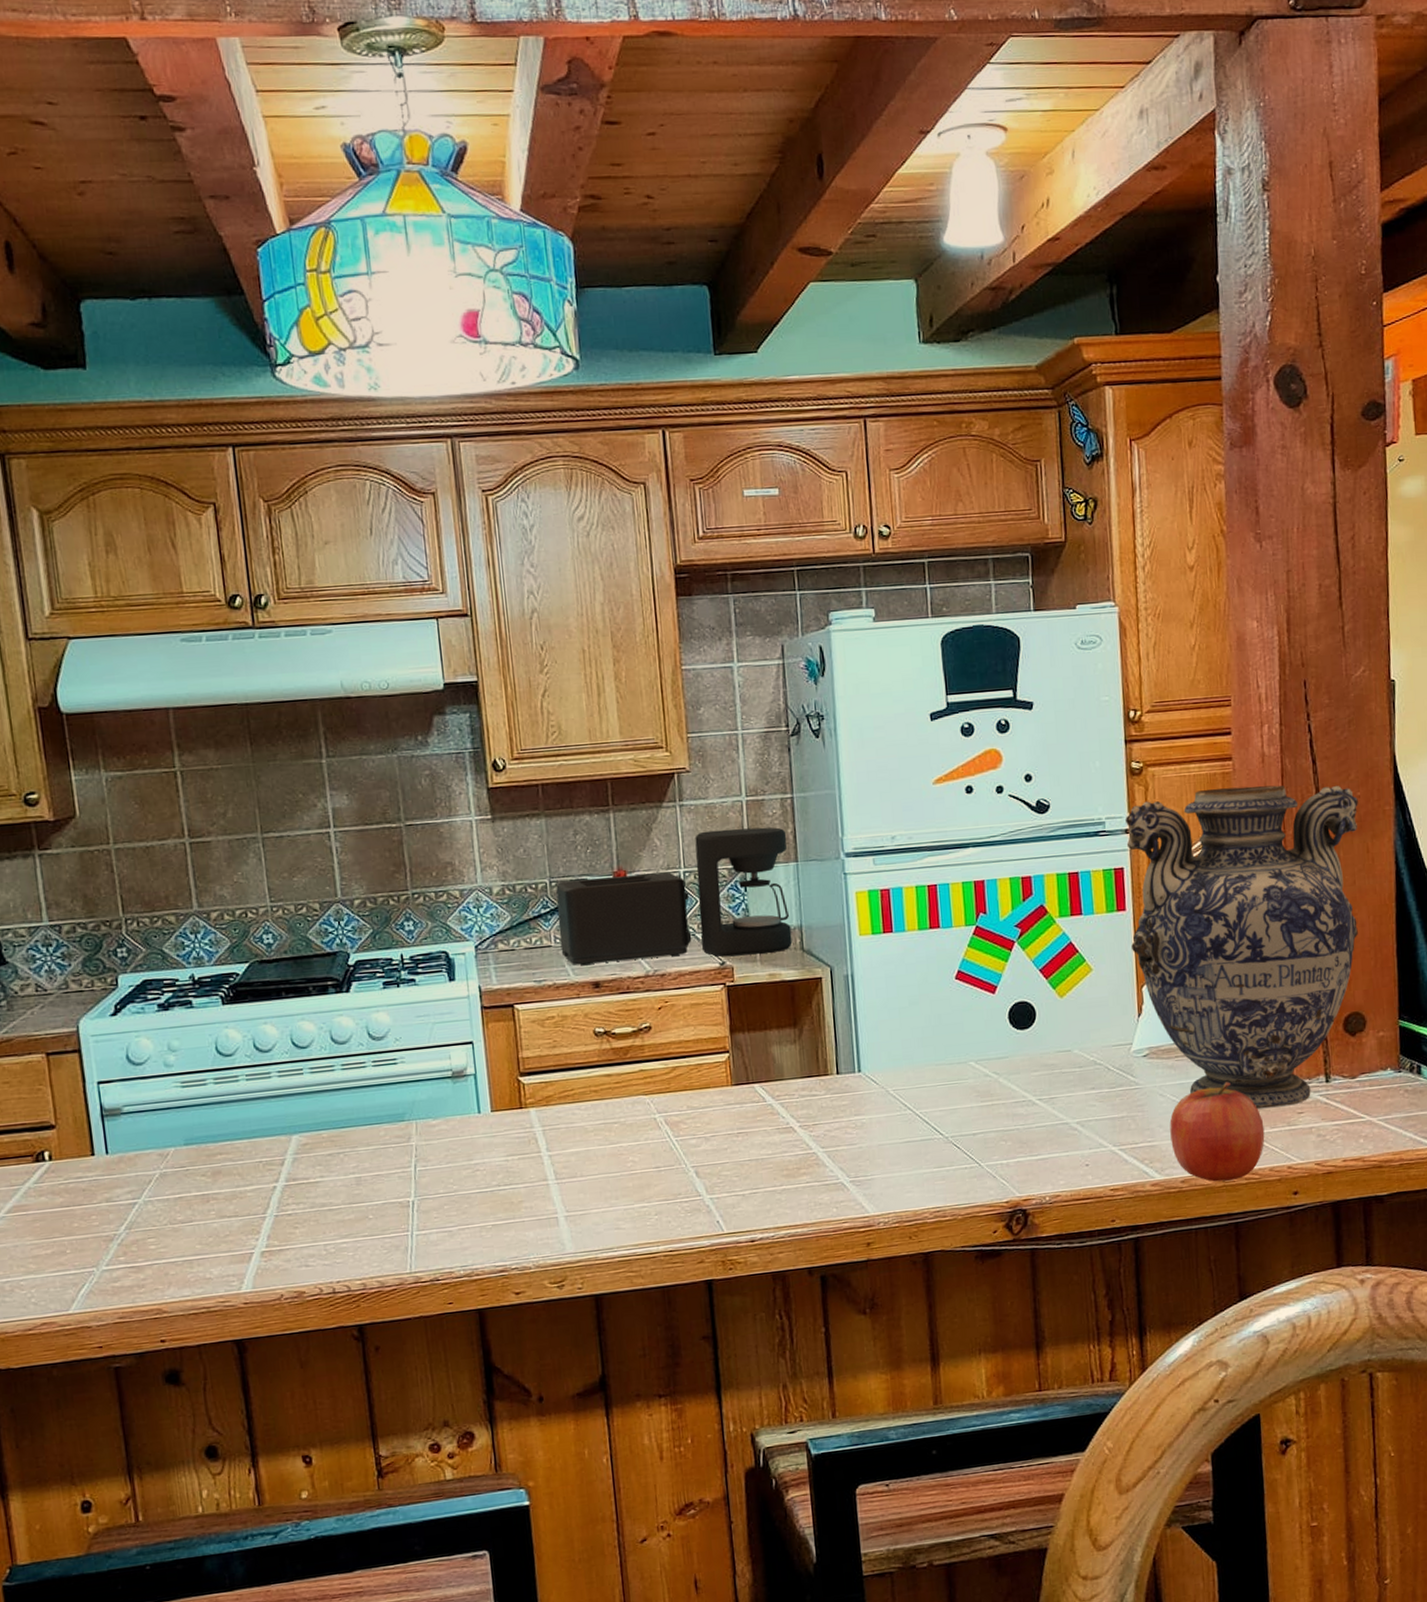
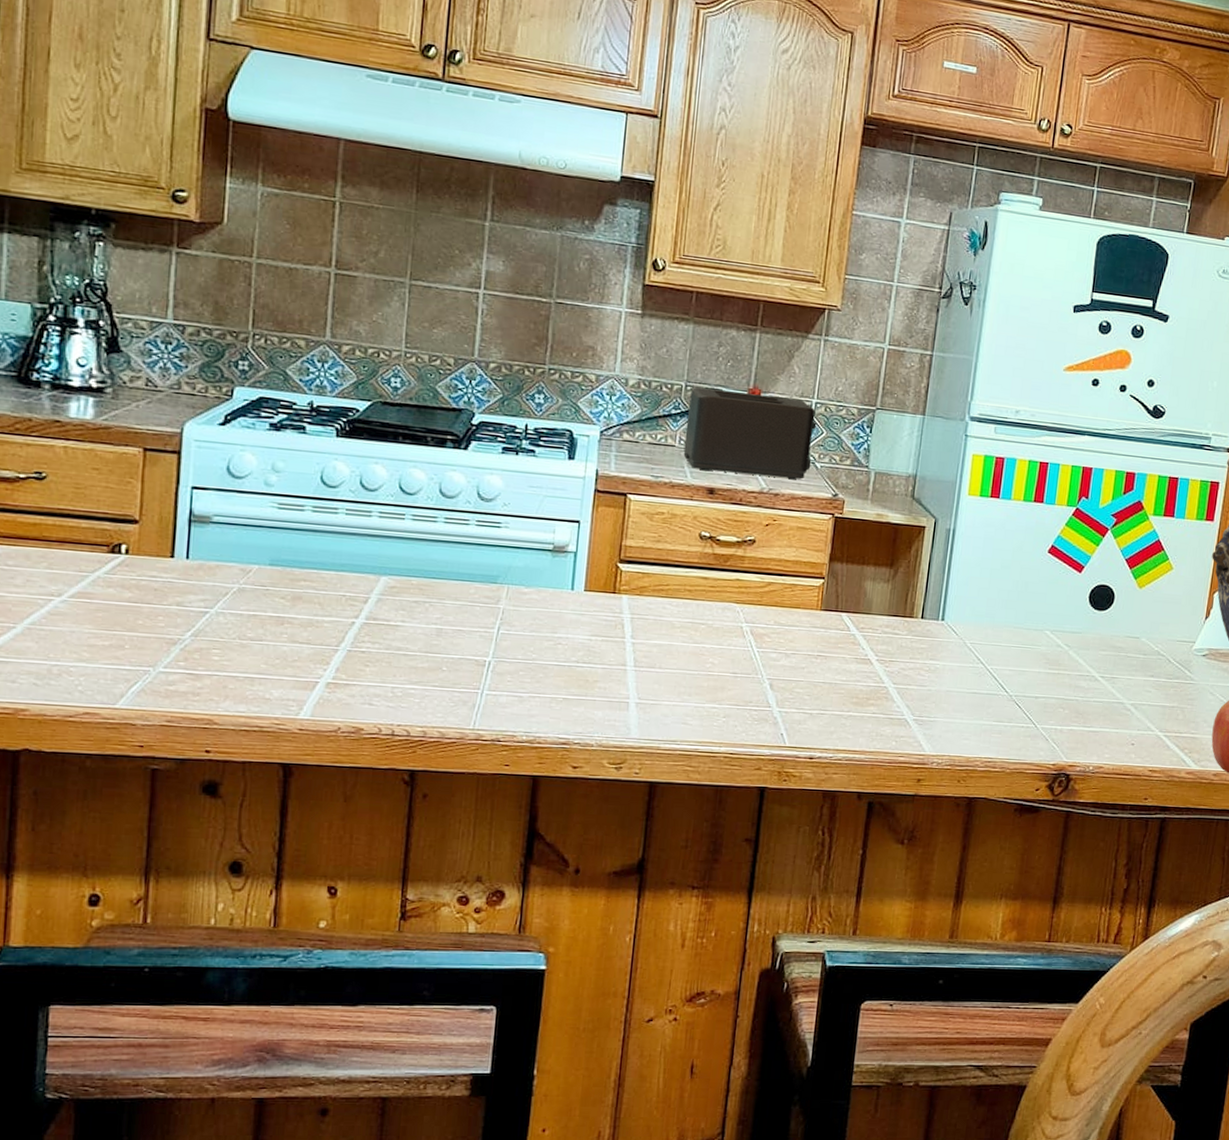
coffee maker: present [695,827,793,957] -> none [818,368,920,495]

